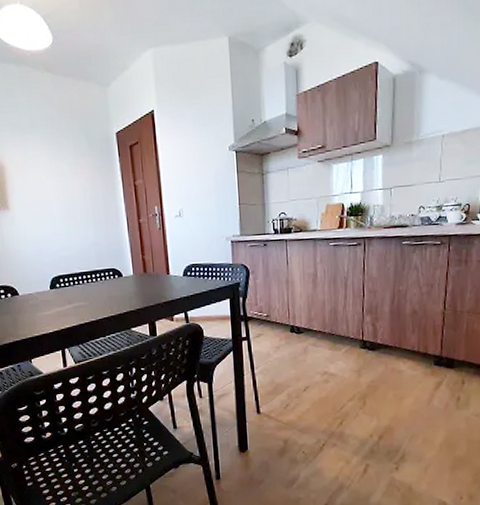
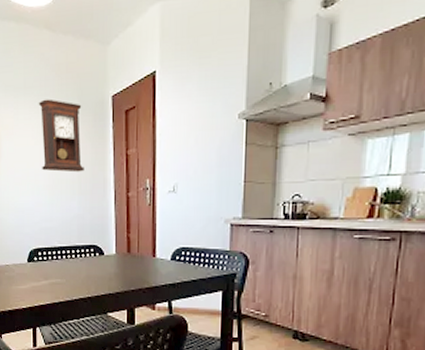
pendulum clock: none [45,136,97,204] -> present [38,99,84,173]

